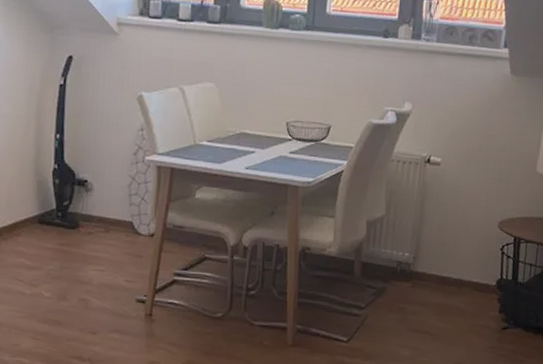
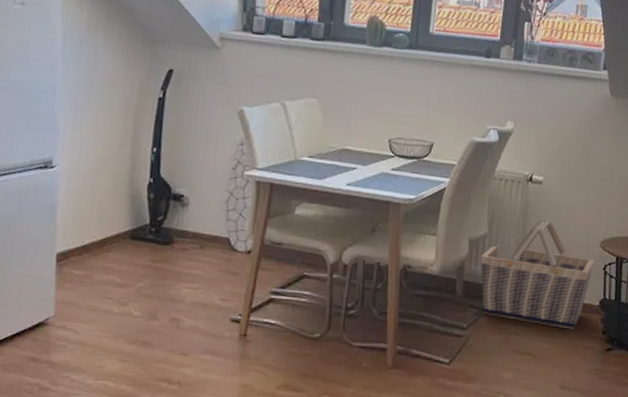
basket: none [378,201,493,309] -> present [480,219,595,330]

